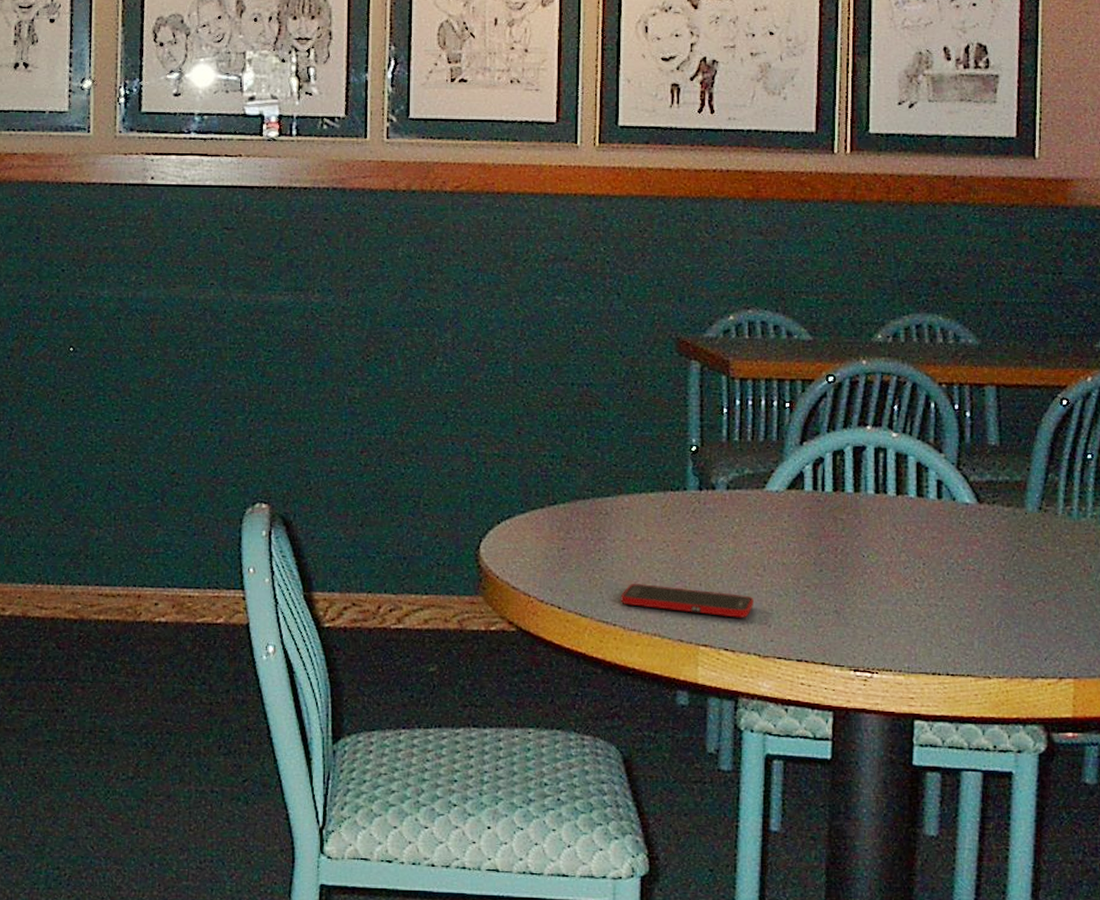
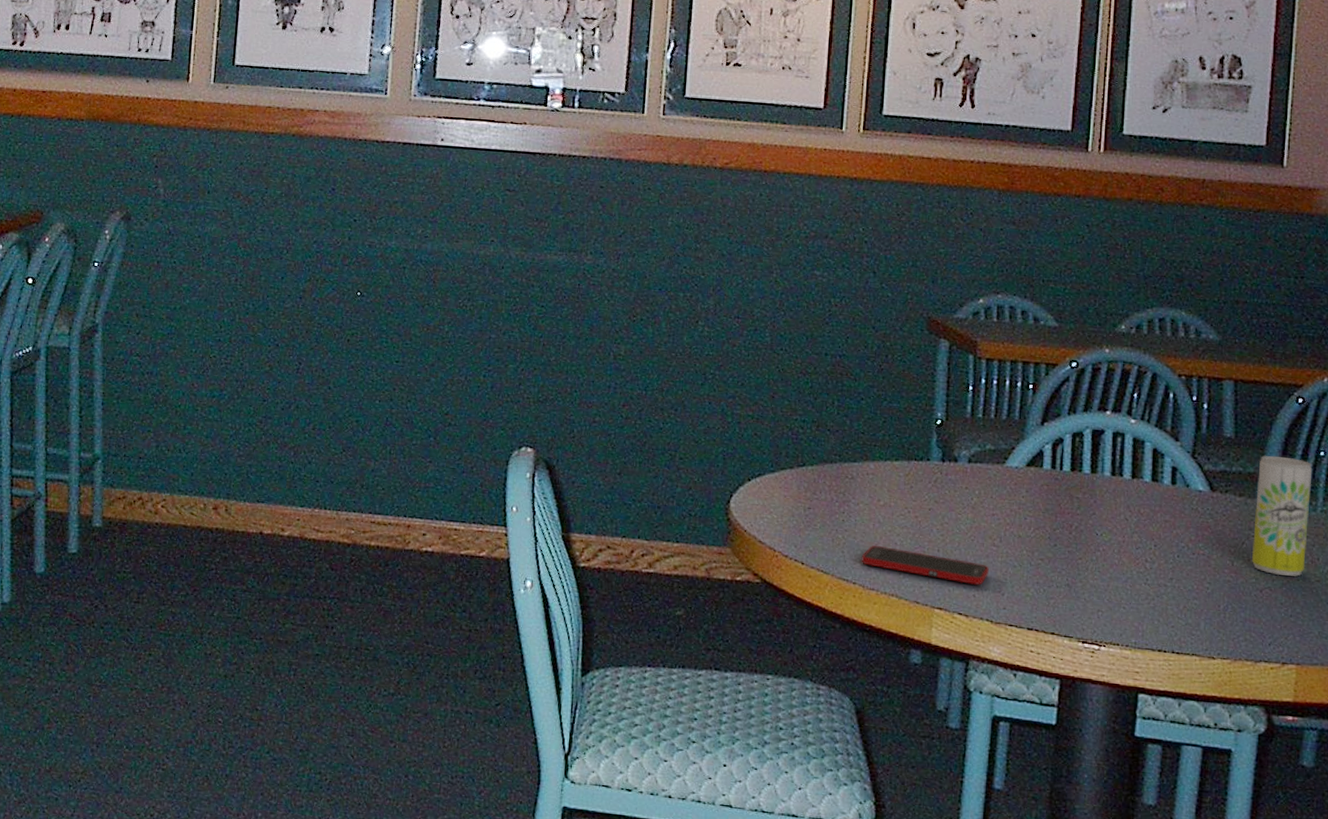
beverage can: none [1022,461,1081,586] -> present [1251,455,1313,577]

